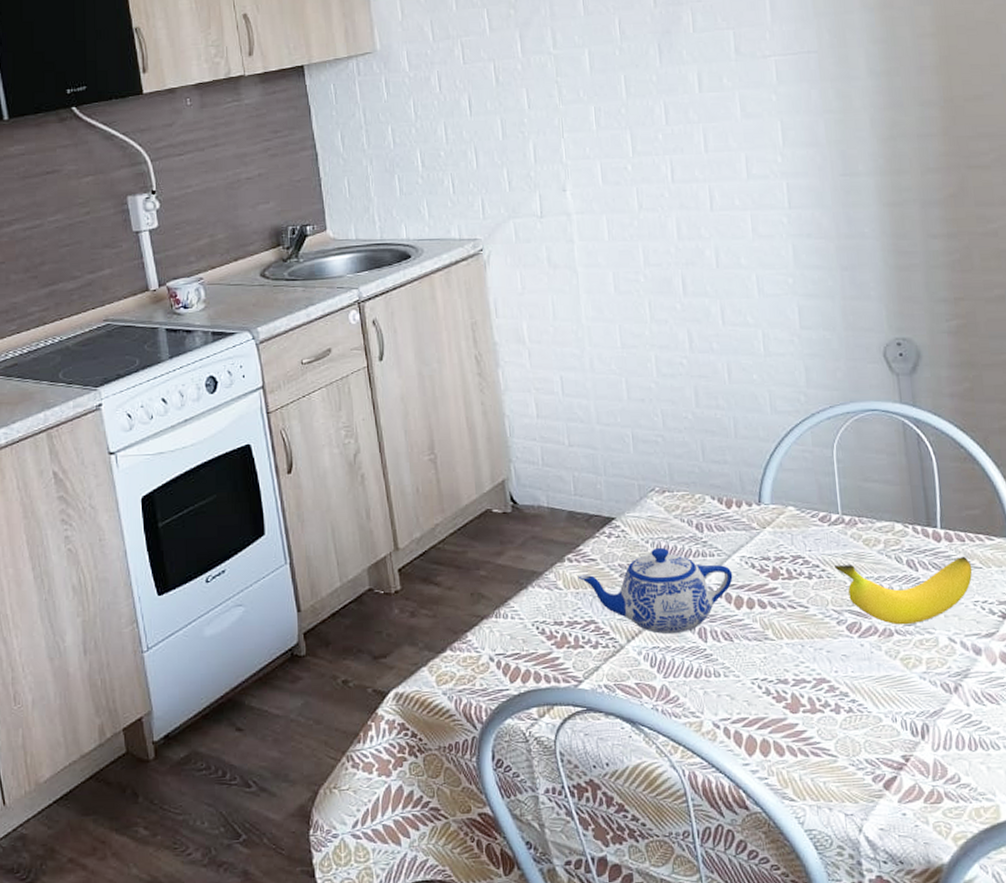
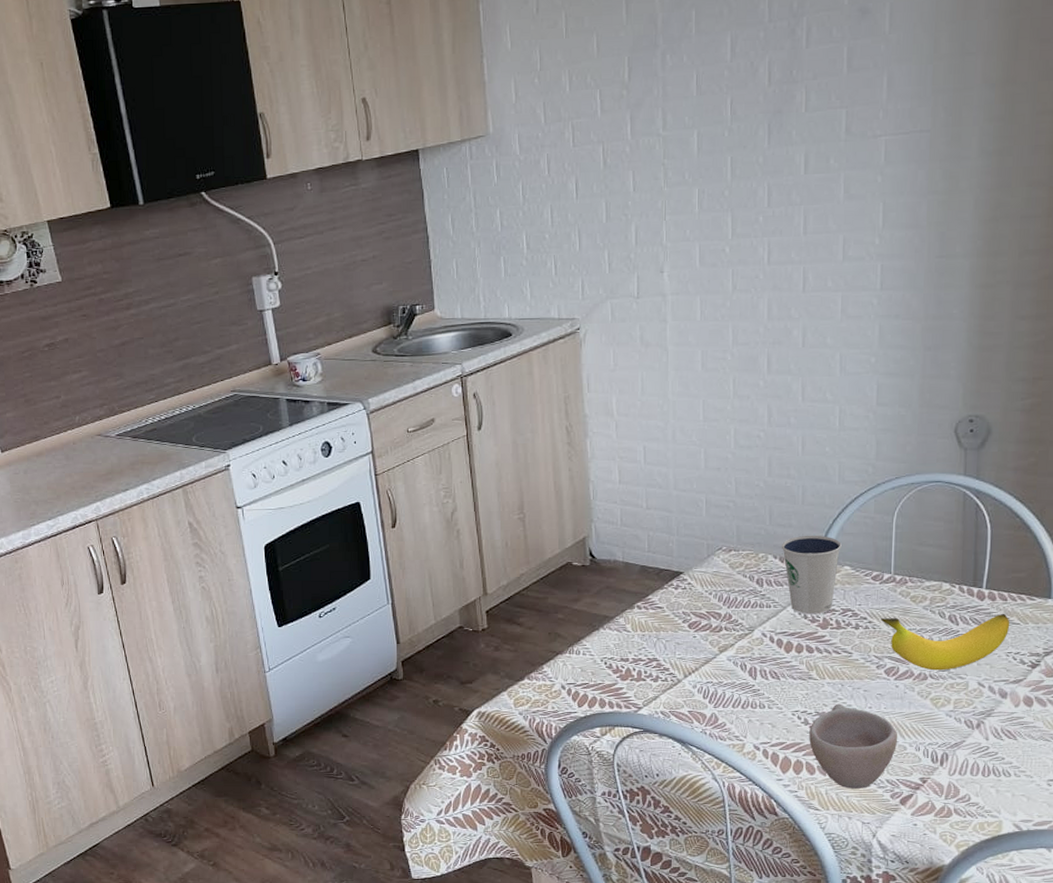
teapot: present [579,547,733,635] -> none [646,598,786,672]
dixie cup: none [717,472,783,562] -> present [781,535,842,614]
cup: none [772,668,872,772] -> present [809,703,898,789]

